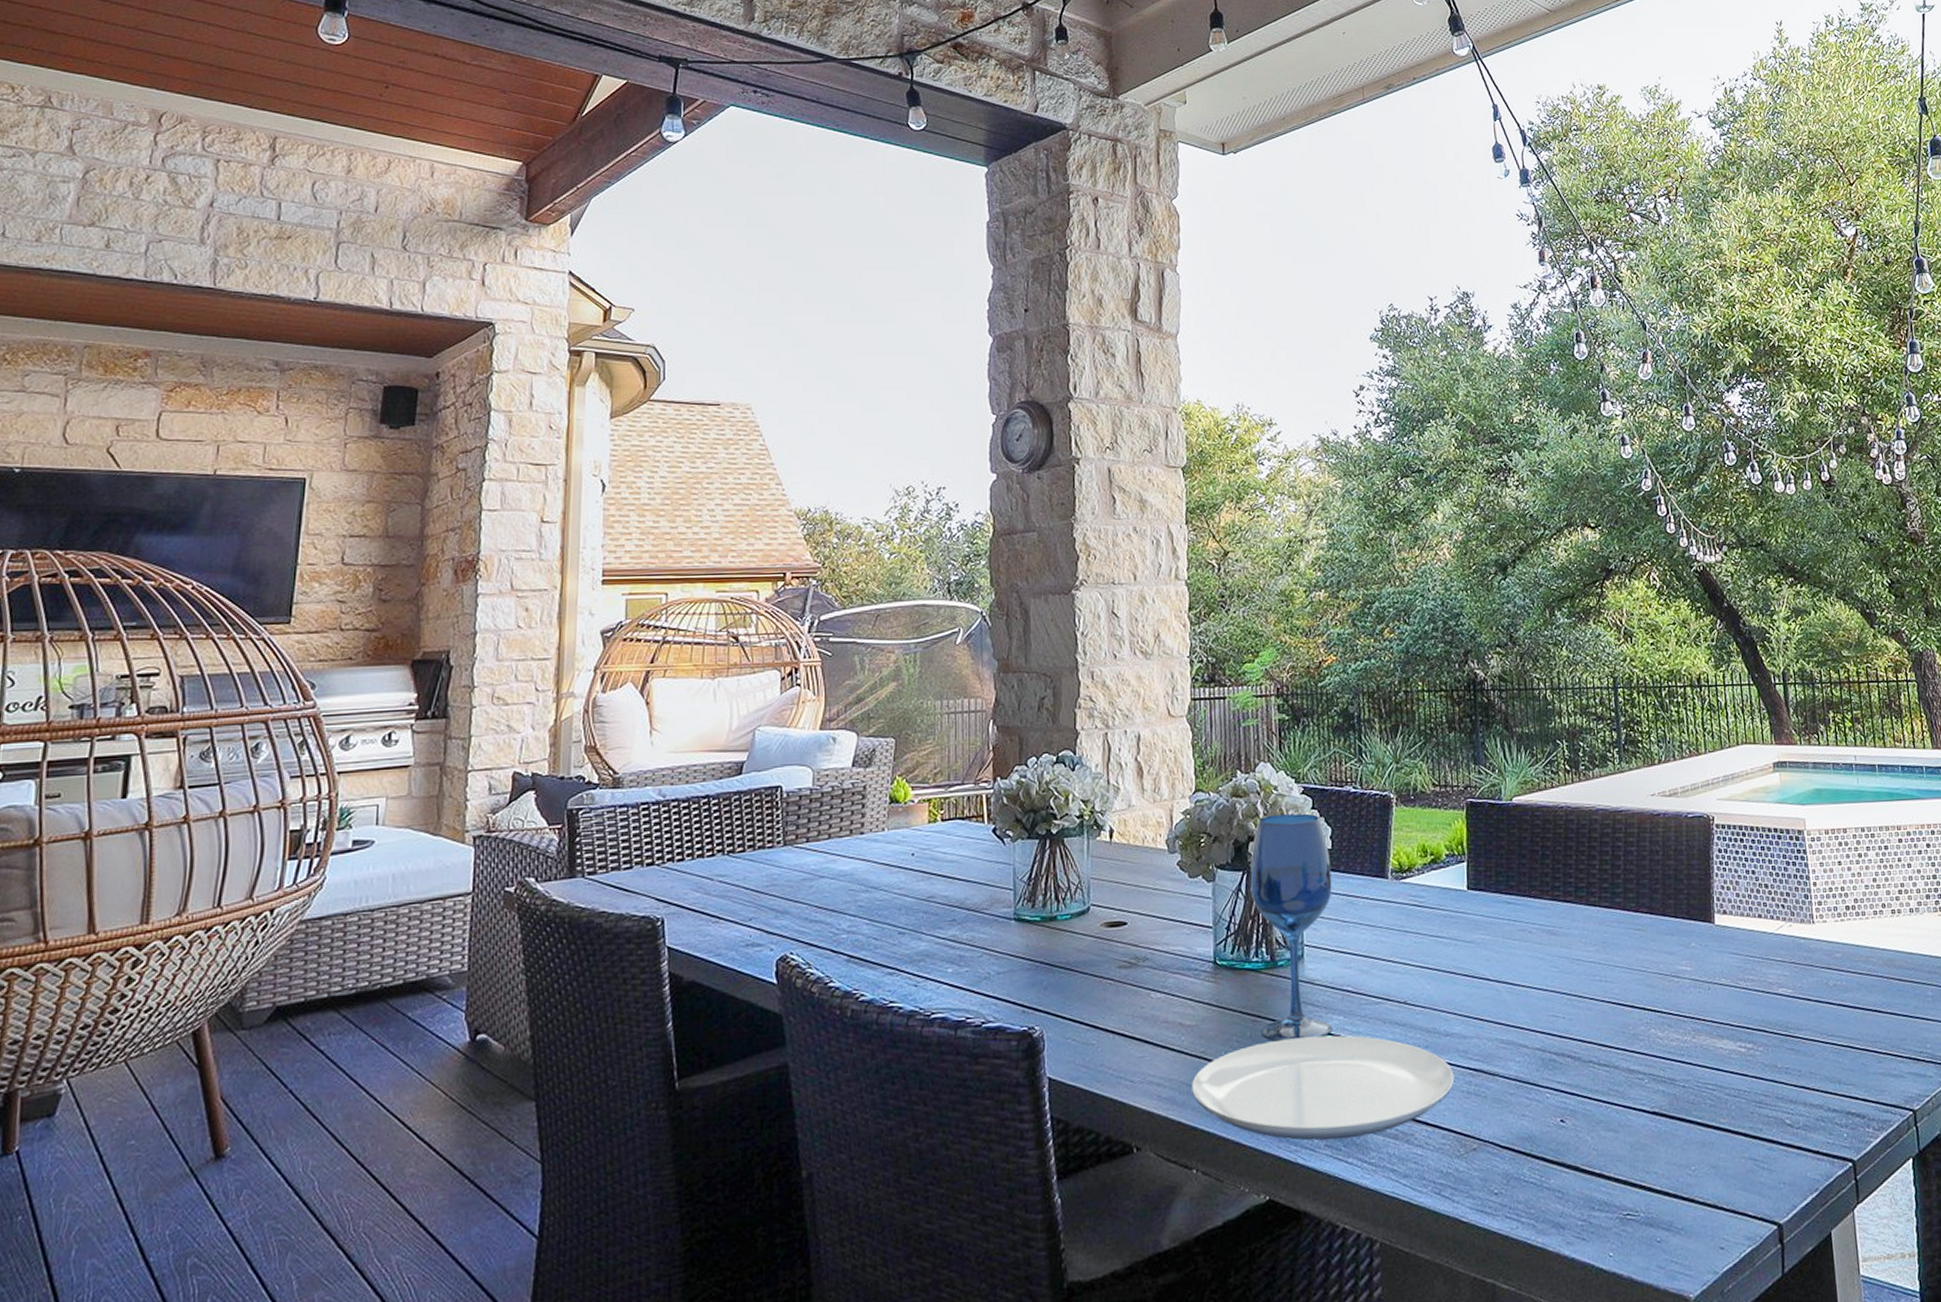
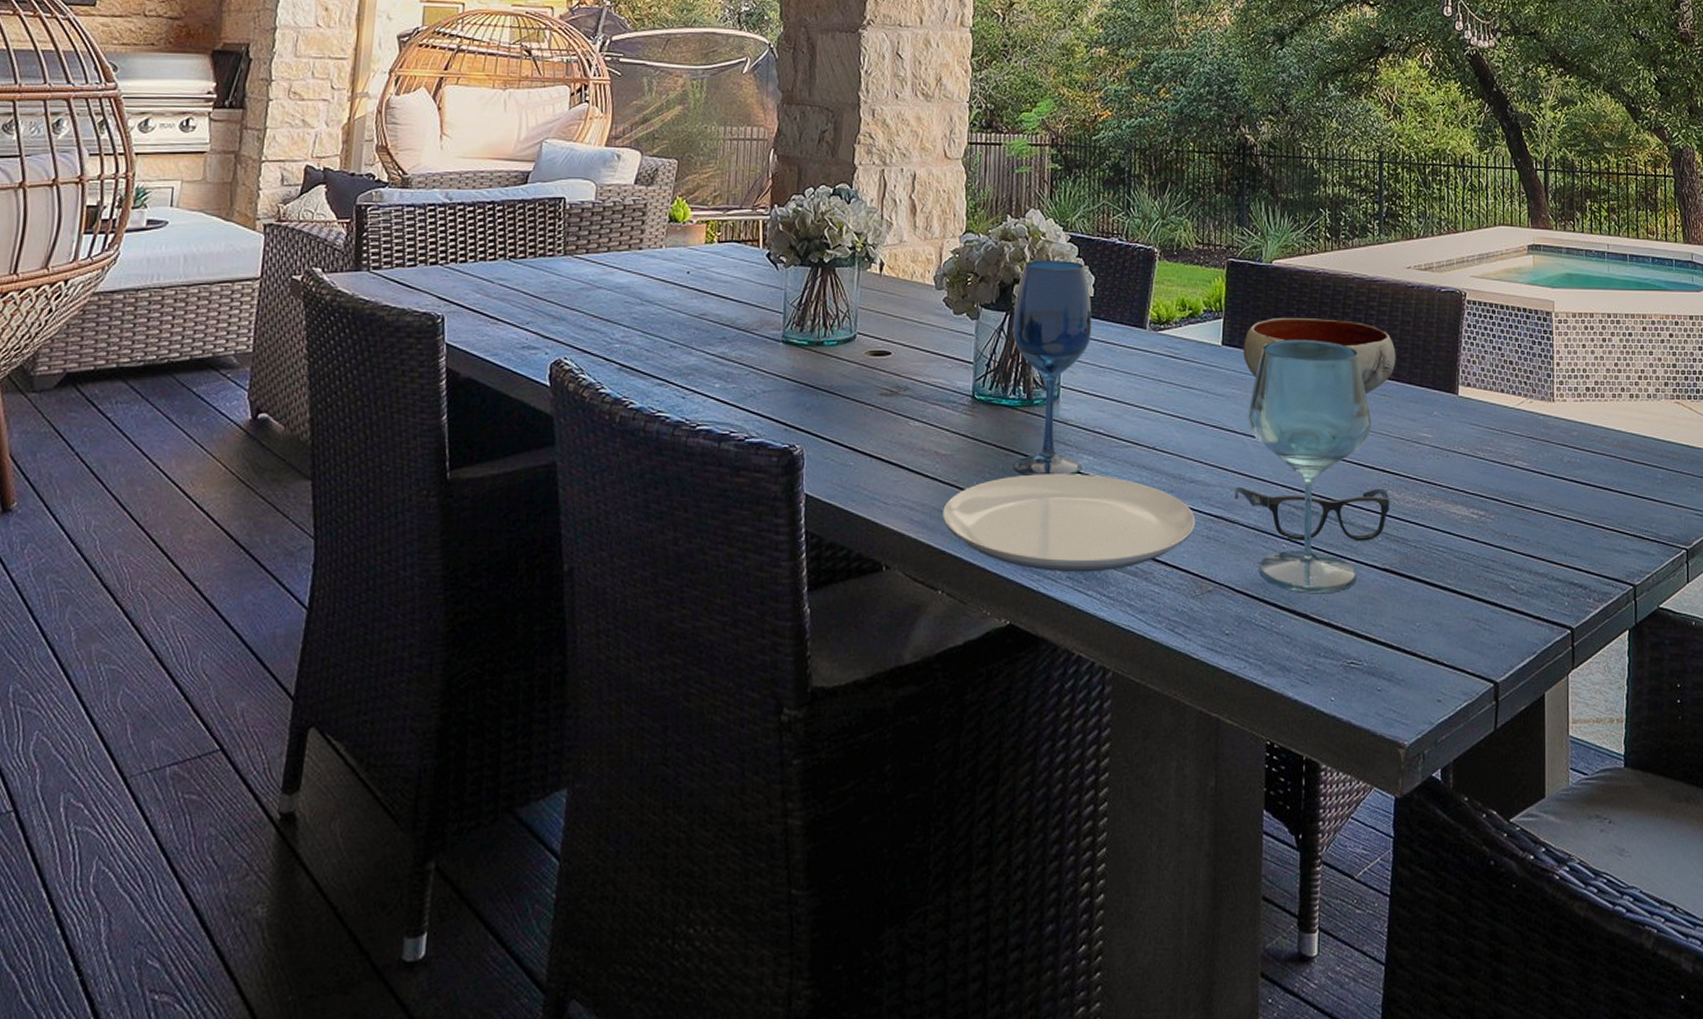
bowl: none [1489,854,1648,930] -> present [1243,318,1396,395]
eyeglasses: none [1492,1027,1654,1089] -> present [1234,486,1390,541]
wine glass: none [1499,877,1628,1145] -> present [1248,339,1371,594]

